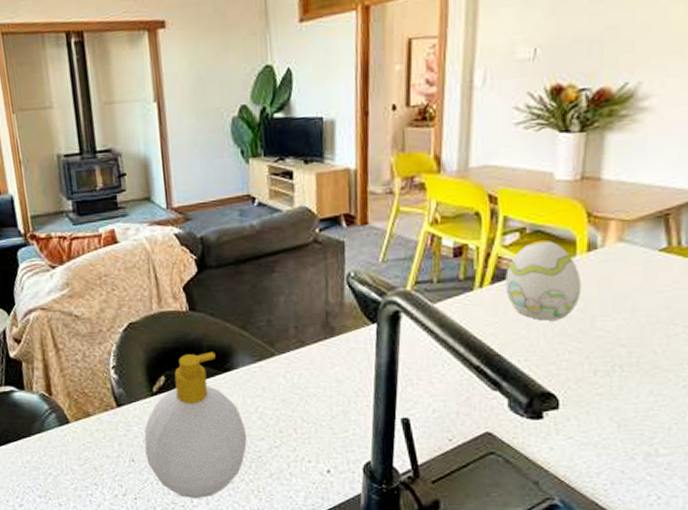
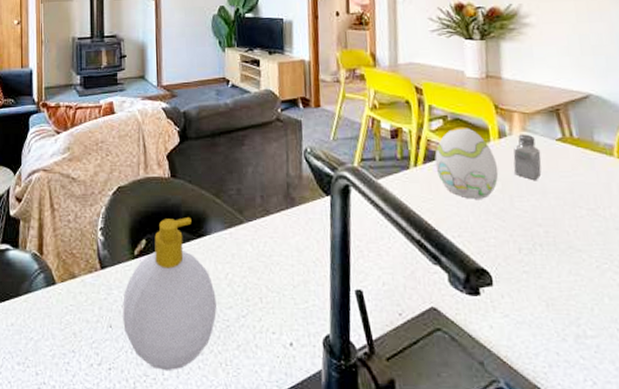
saltshaker: none [602,245,637,297] -> present [513,134,542,180]

